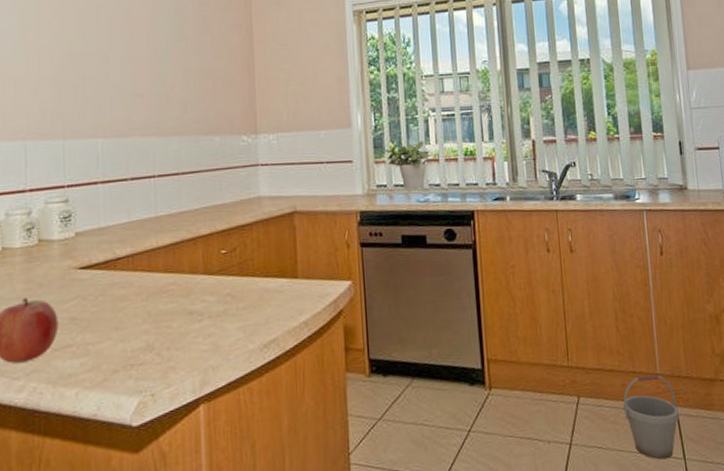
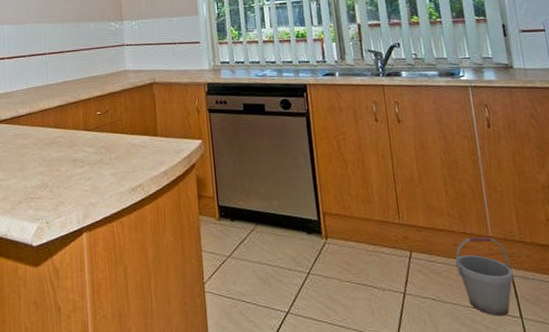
potted plant: present [384,141,430,190] -> none [226,25,266,66]

